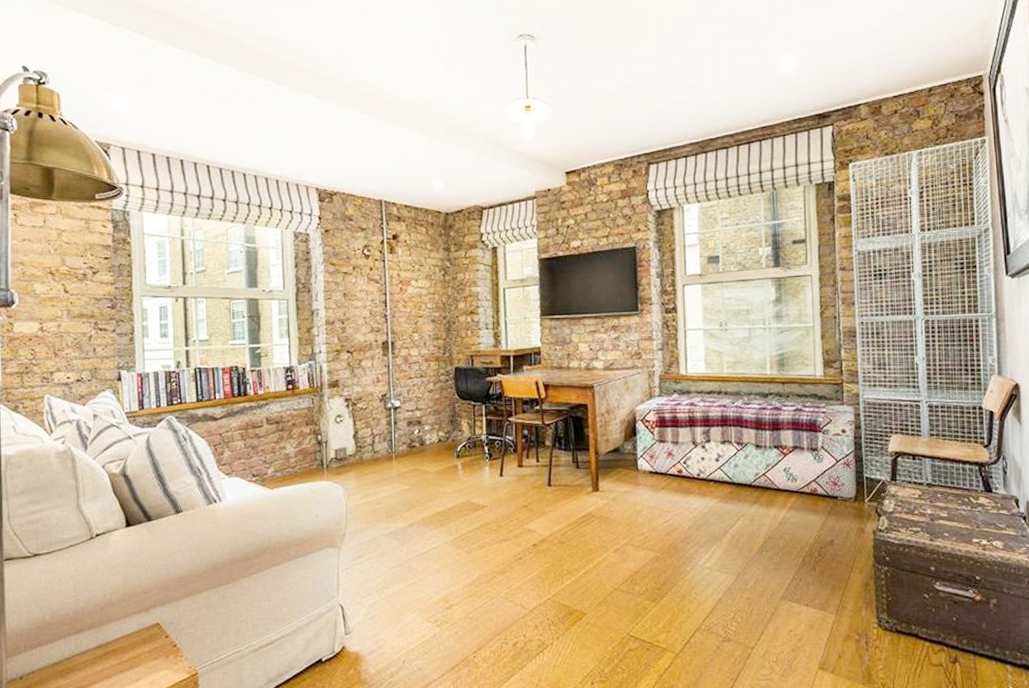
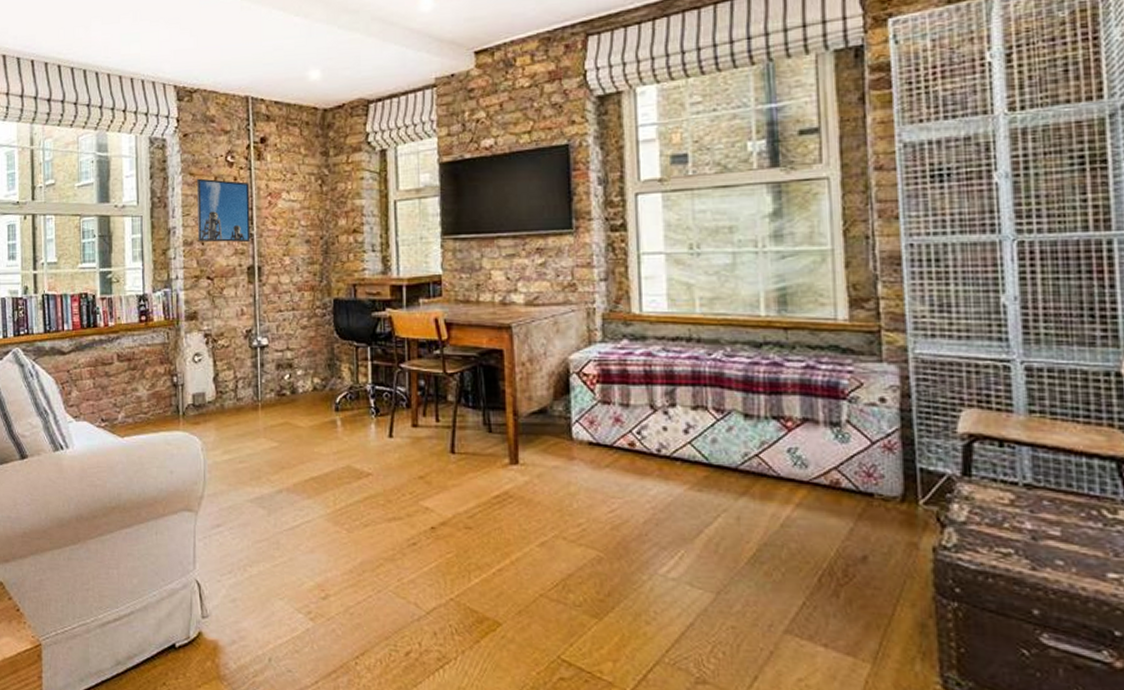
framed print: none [337,268,385,322] -> present [196,178,250,243]

